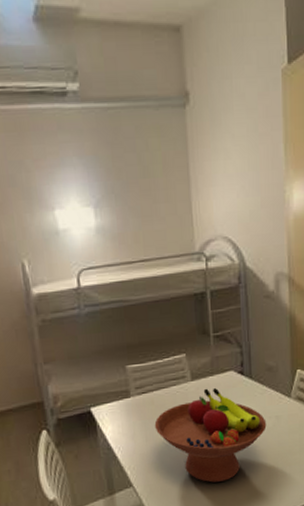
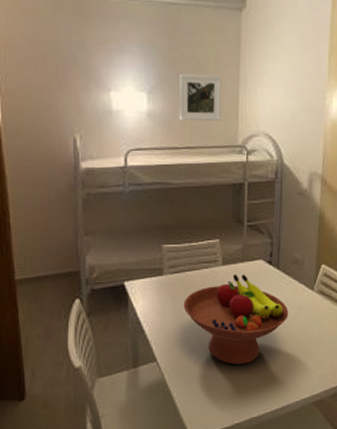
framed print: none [126,180,175,233] -> present [179,73,222,121]

